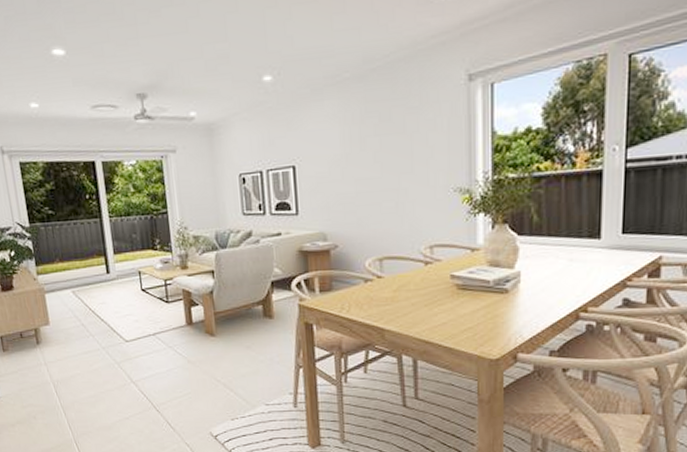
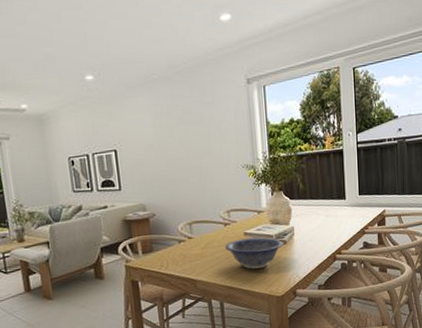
decorative bowl: none [424,282,504,322] -> present [225,237,283,269]

